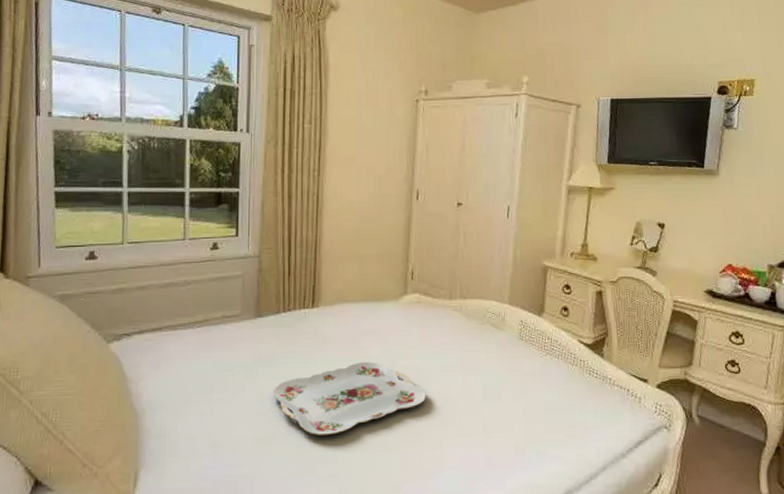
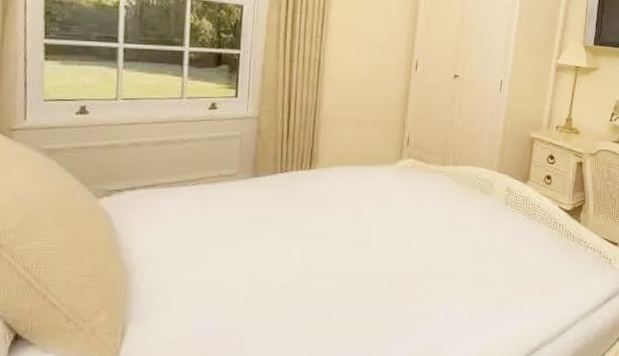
serving tray: present [273,361,426,435] -> none [267,222,416,291]

